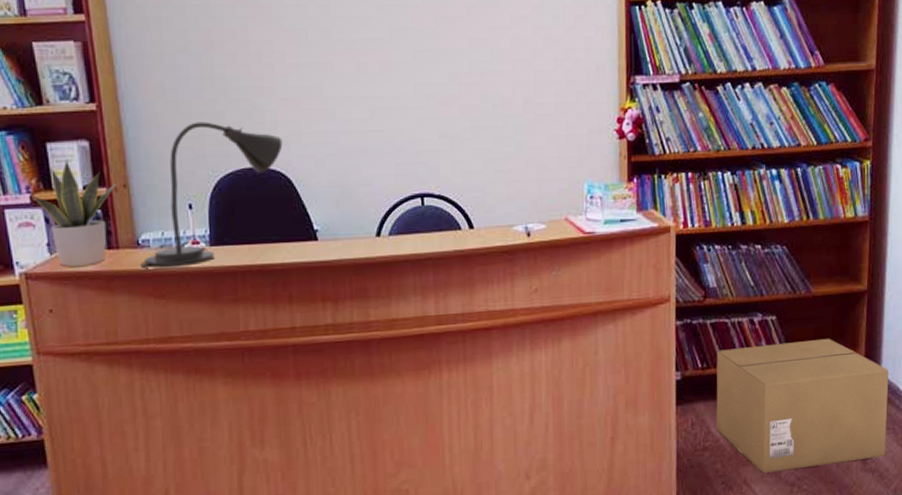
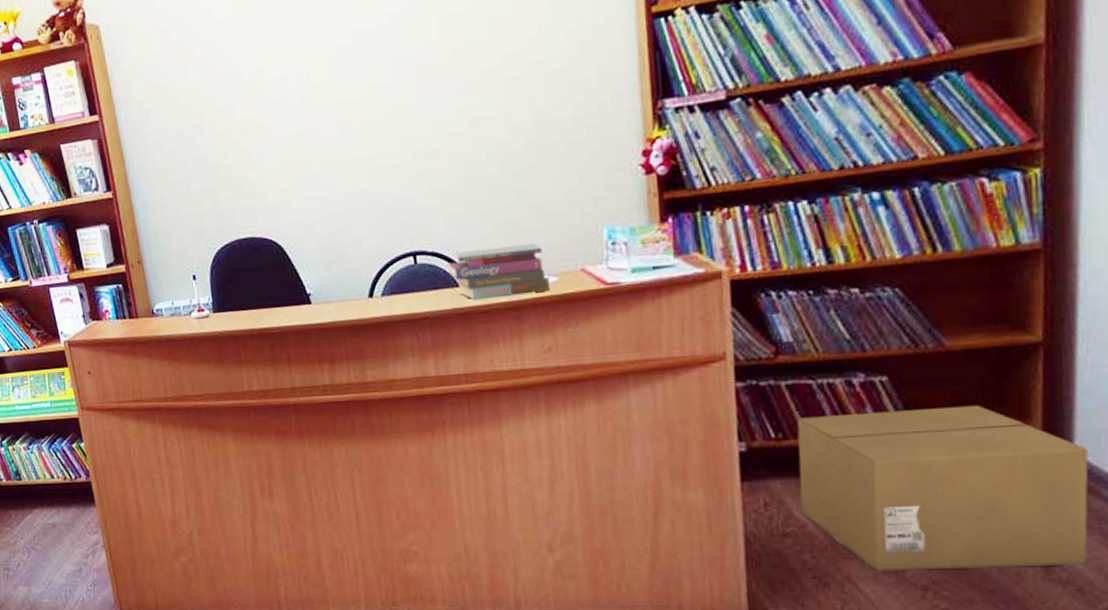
potted plant: present [31,158,119,268] -> none [68,242,135,336]
desk lamp: present [140,121,283,269] -> none [156,198,273,335]
books: none [452,193,539,243] -> present [447,243,549,300]

